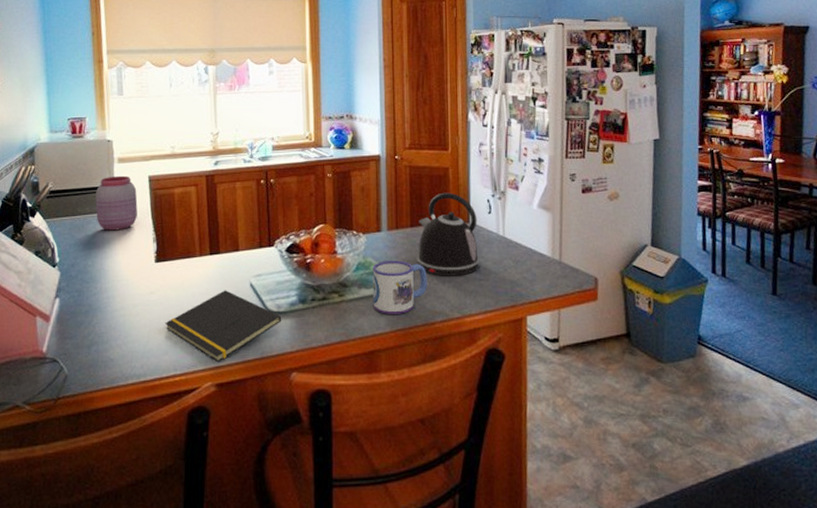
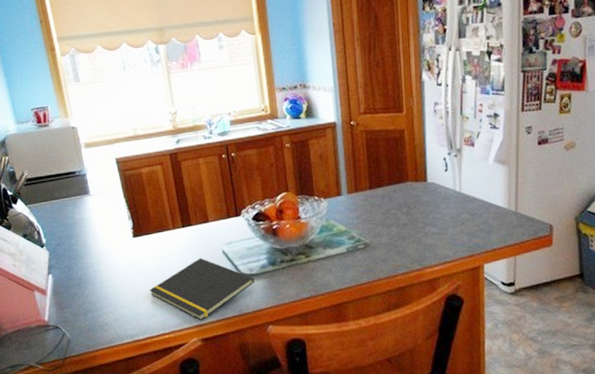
jar: present [95,175,138,231] -> none [69,159,111,212]
mug: present [372,260,427,314] -> none [335,221,388,271]
kettle: present [417,192,480,276] -> none [377,153,438,233]

